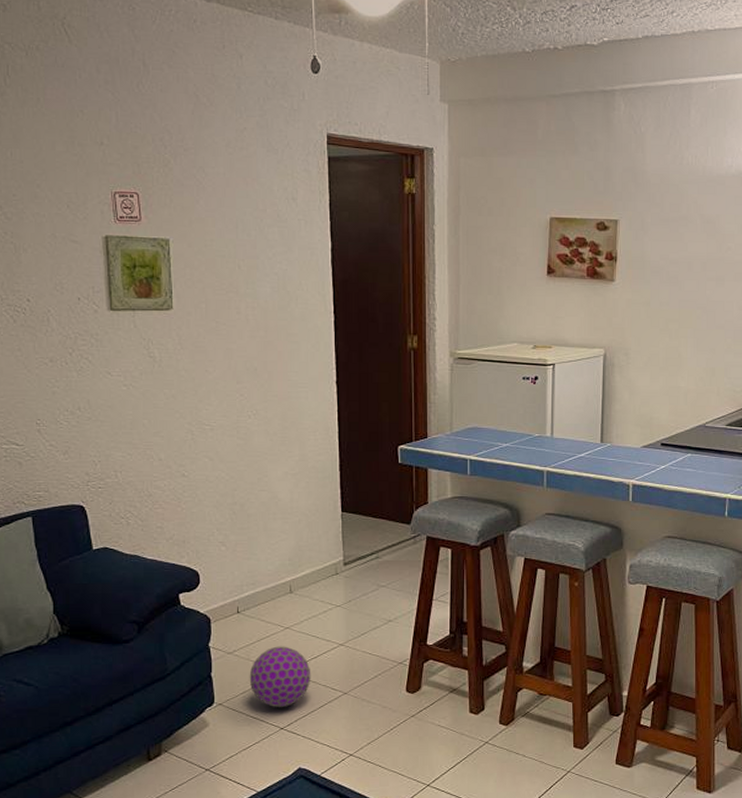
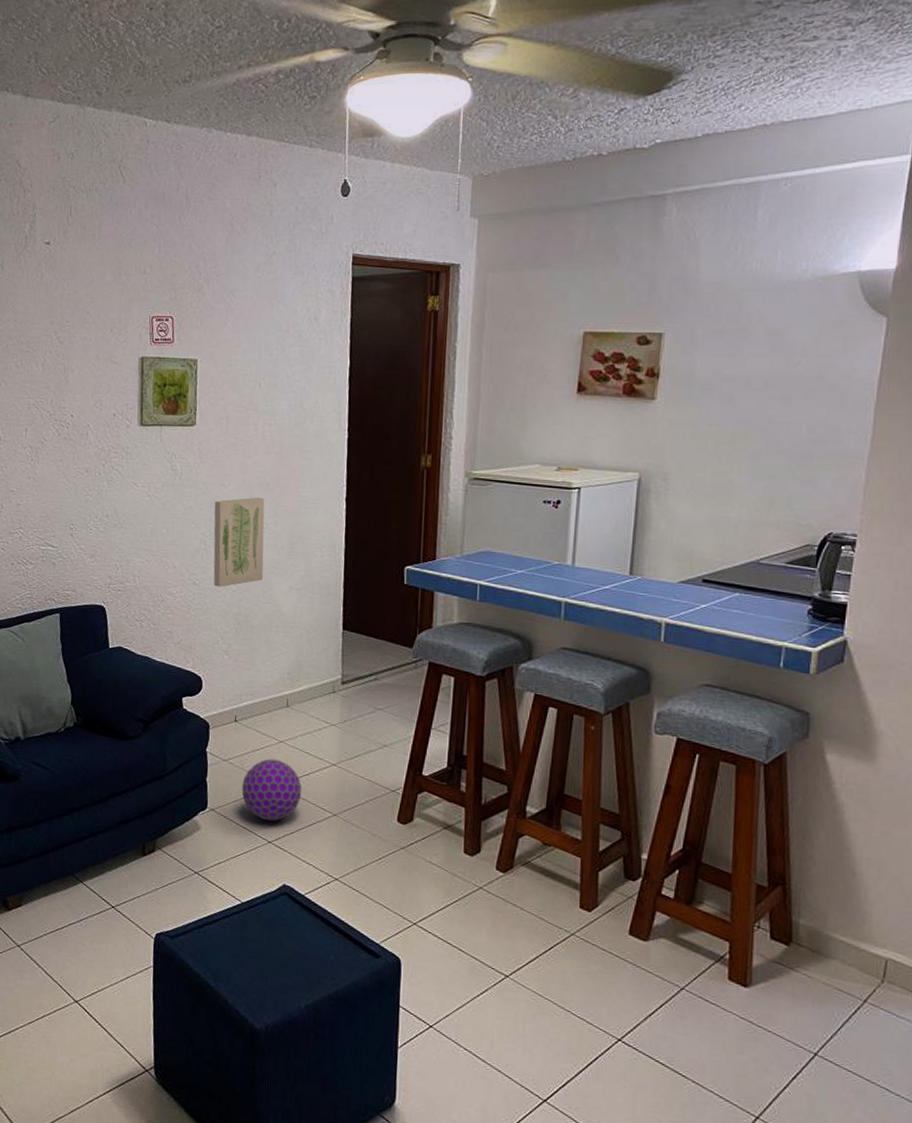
wall art: none [199,383,256,477] -> present [213,497,265,587]

